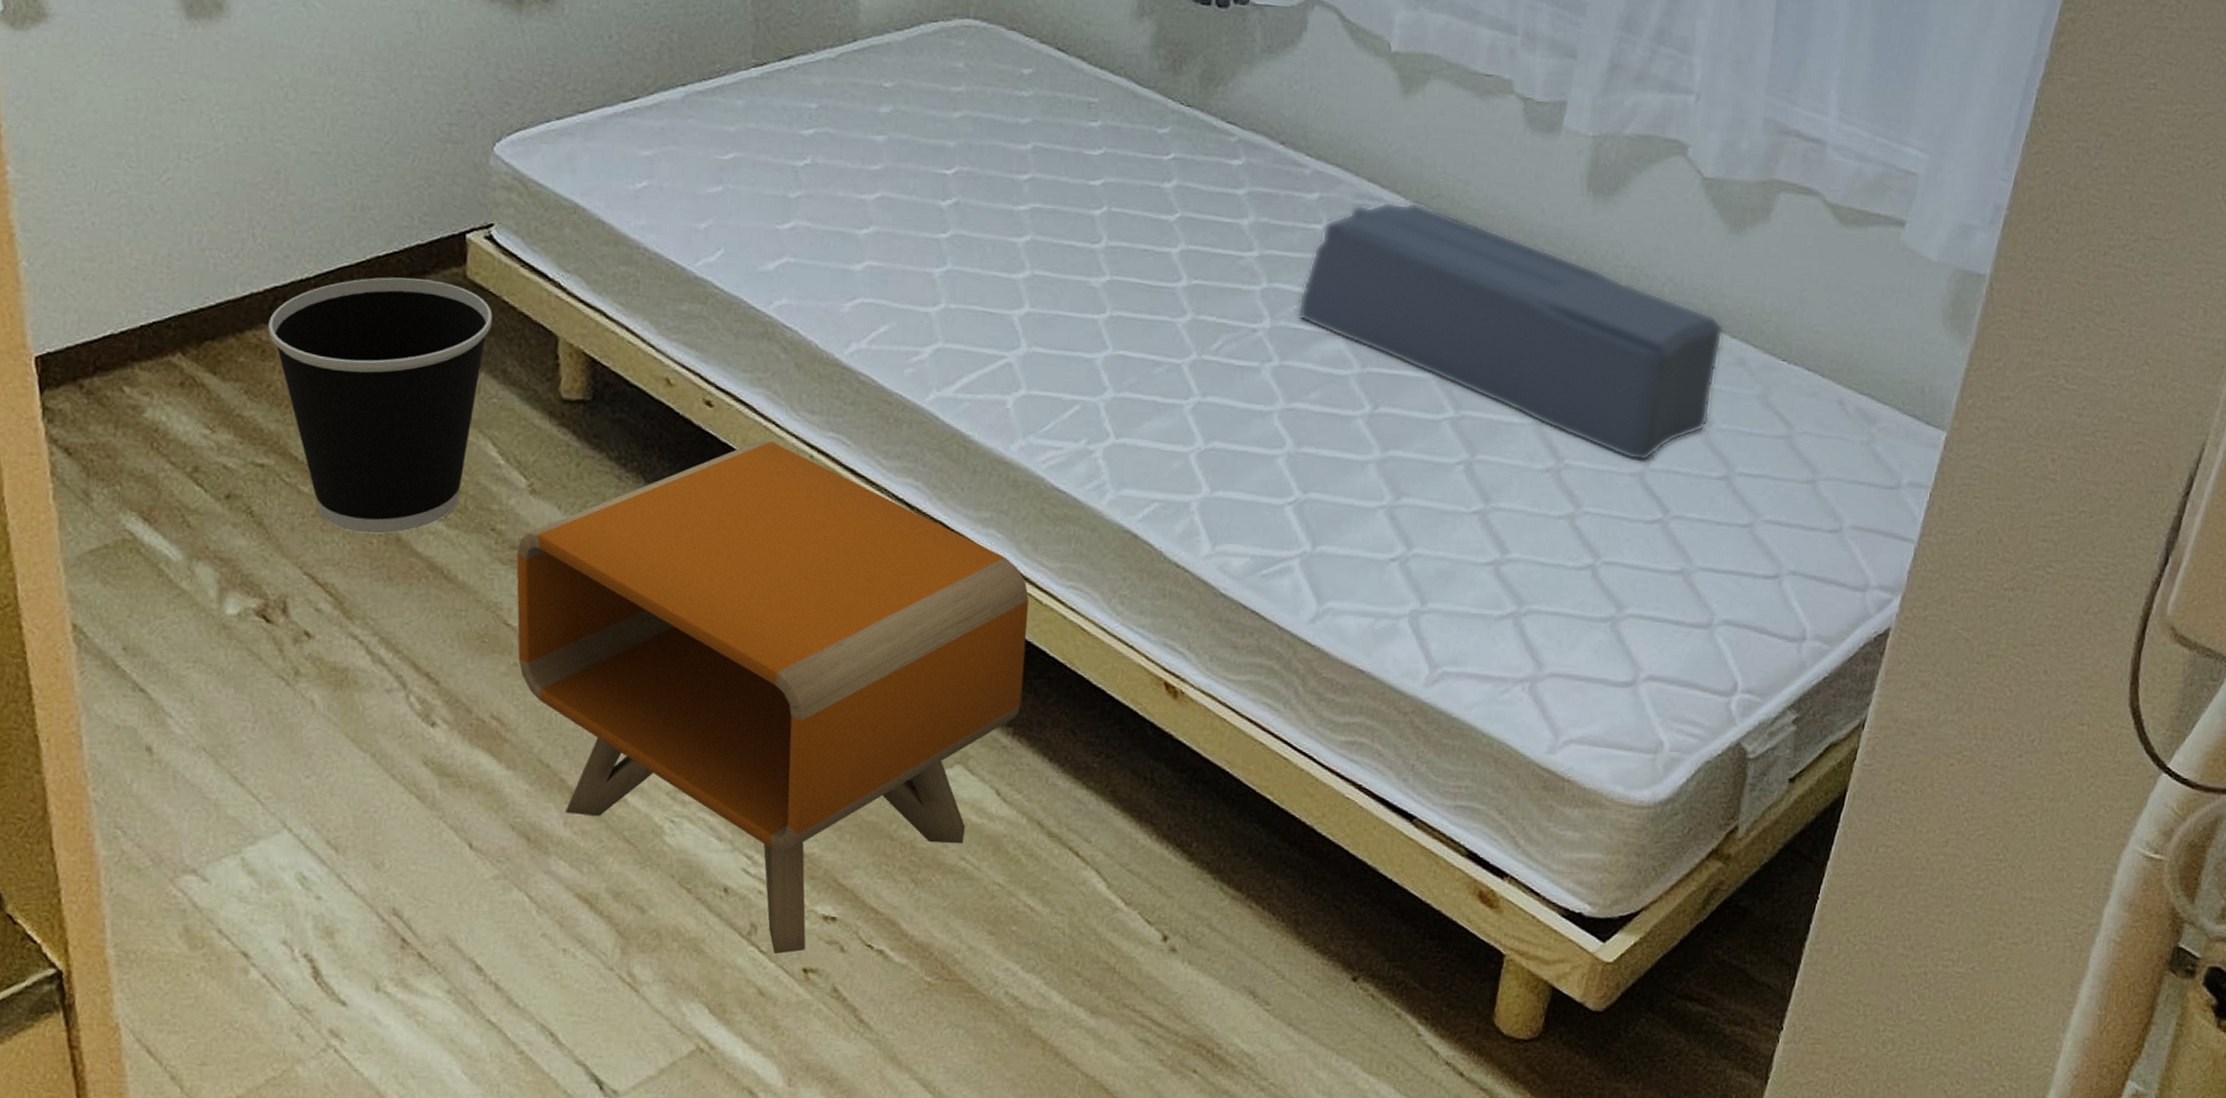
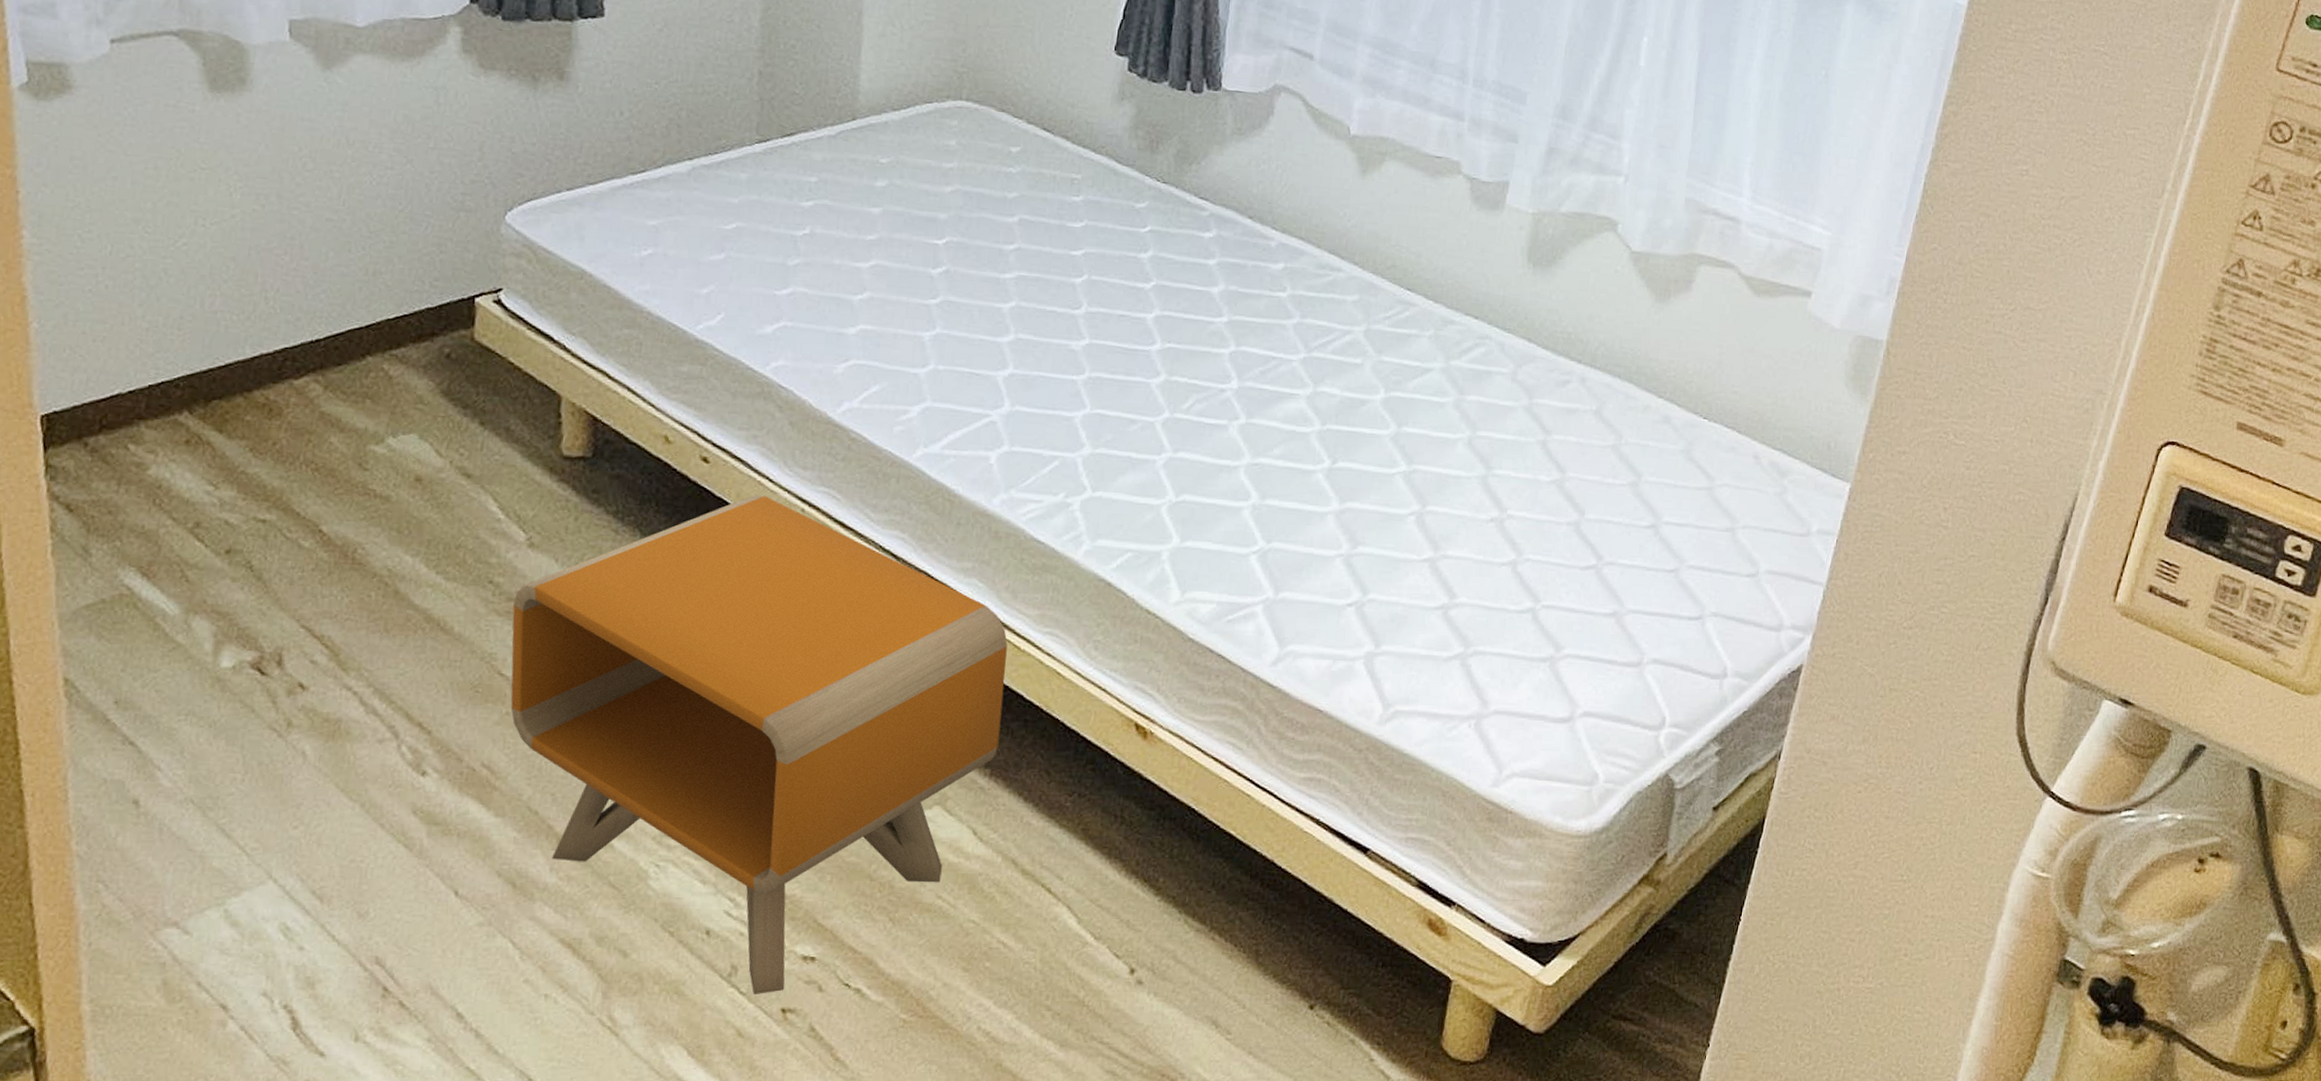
wastebasket: present [268,277,493,534] -> none [276,339,498,587]
cushion: present [1297,201,1725,462] -> none [1263,271,1652,513]

